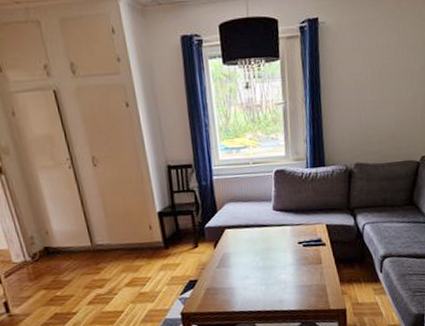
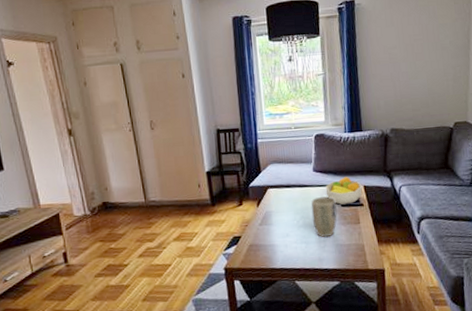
plant pot: none [271,236,299,279] -> present [311,196,338,237]
fruit bowl: none [286,214,325,245] -> present [325,176,363,205]

